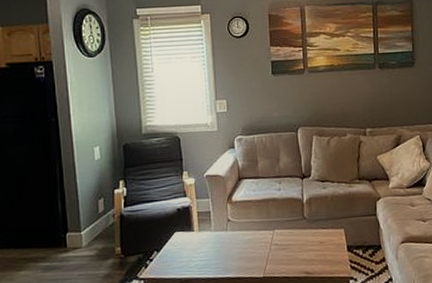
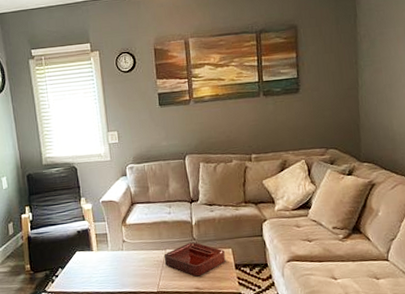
decorative tray: none [271,221,338,260] -> present [163,242,226,277]

